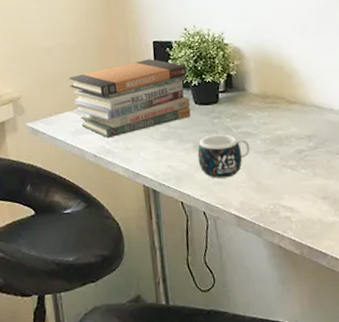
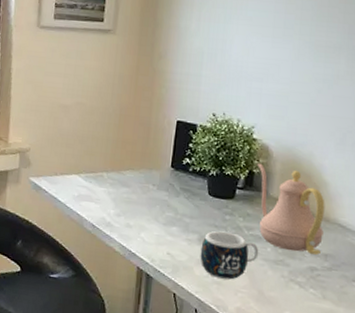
book stack: present [69,59,191,139] -> none [81,137,208,211]
teapot: none [233,65,304,140] -> present [258,163,325,255]

